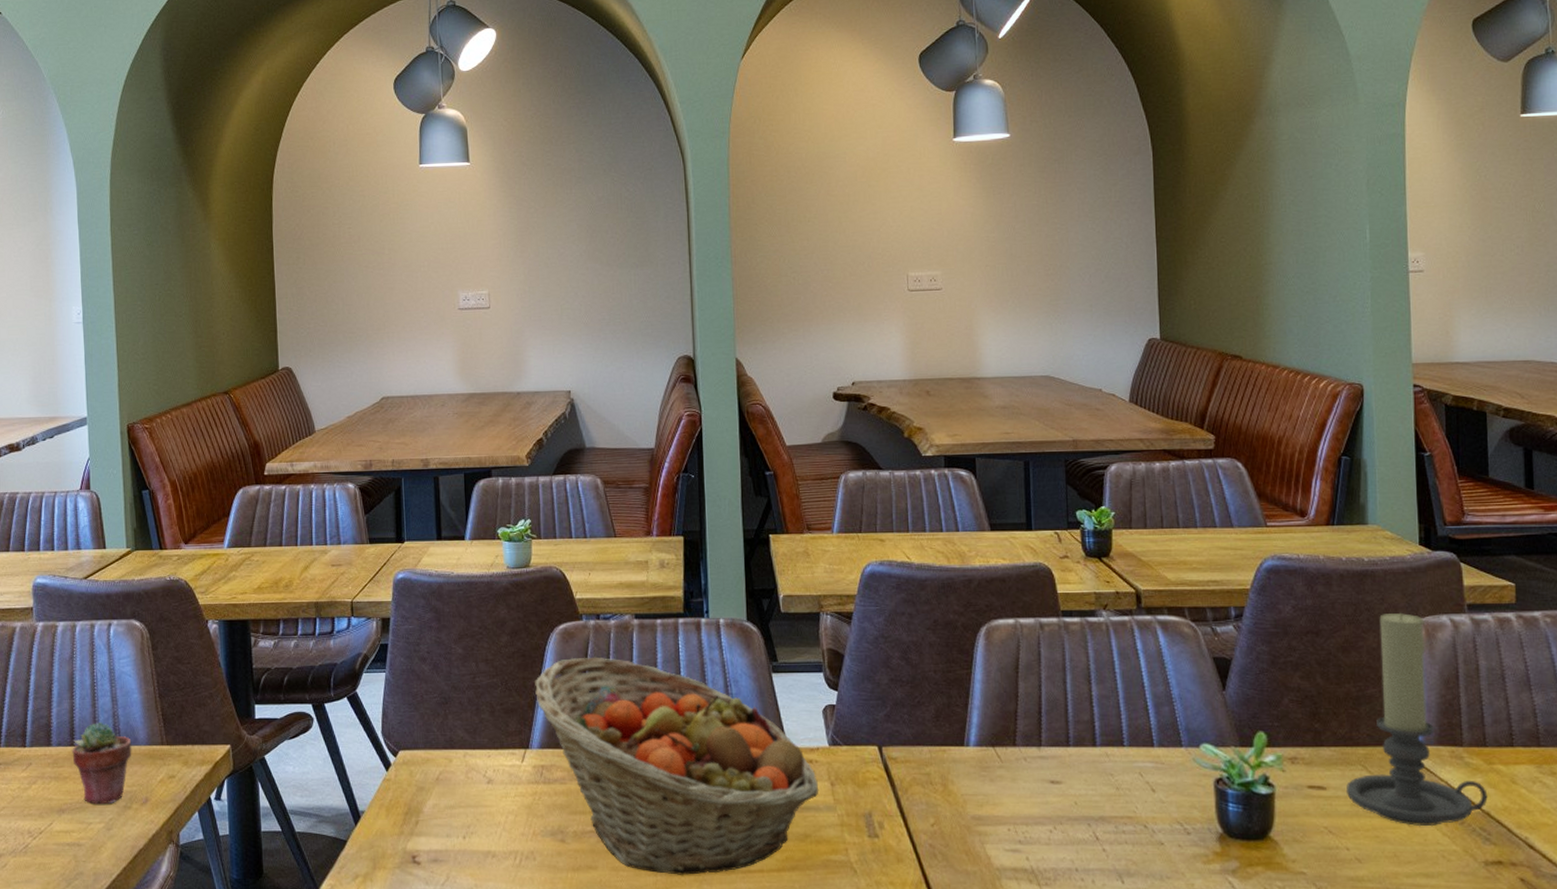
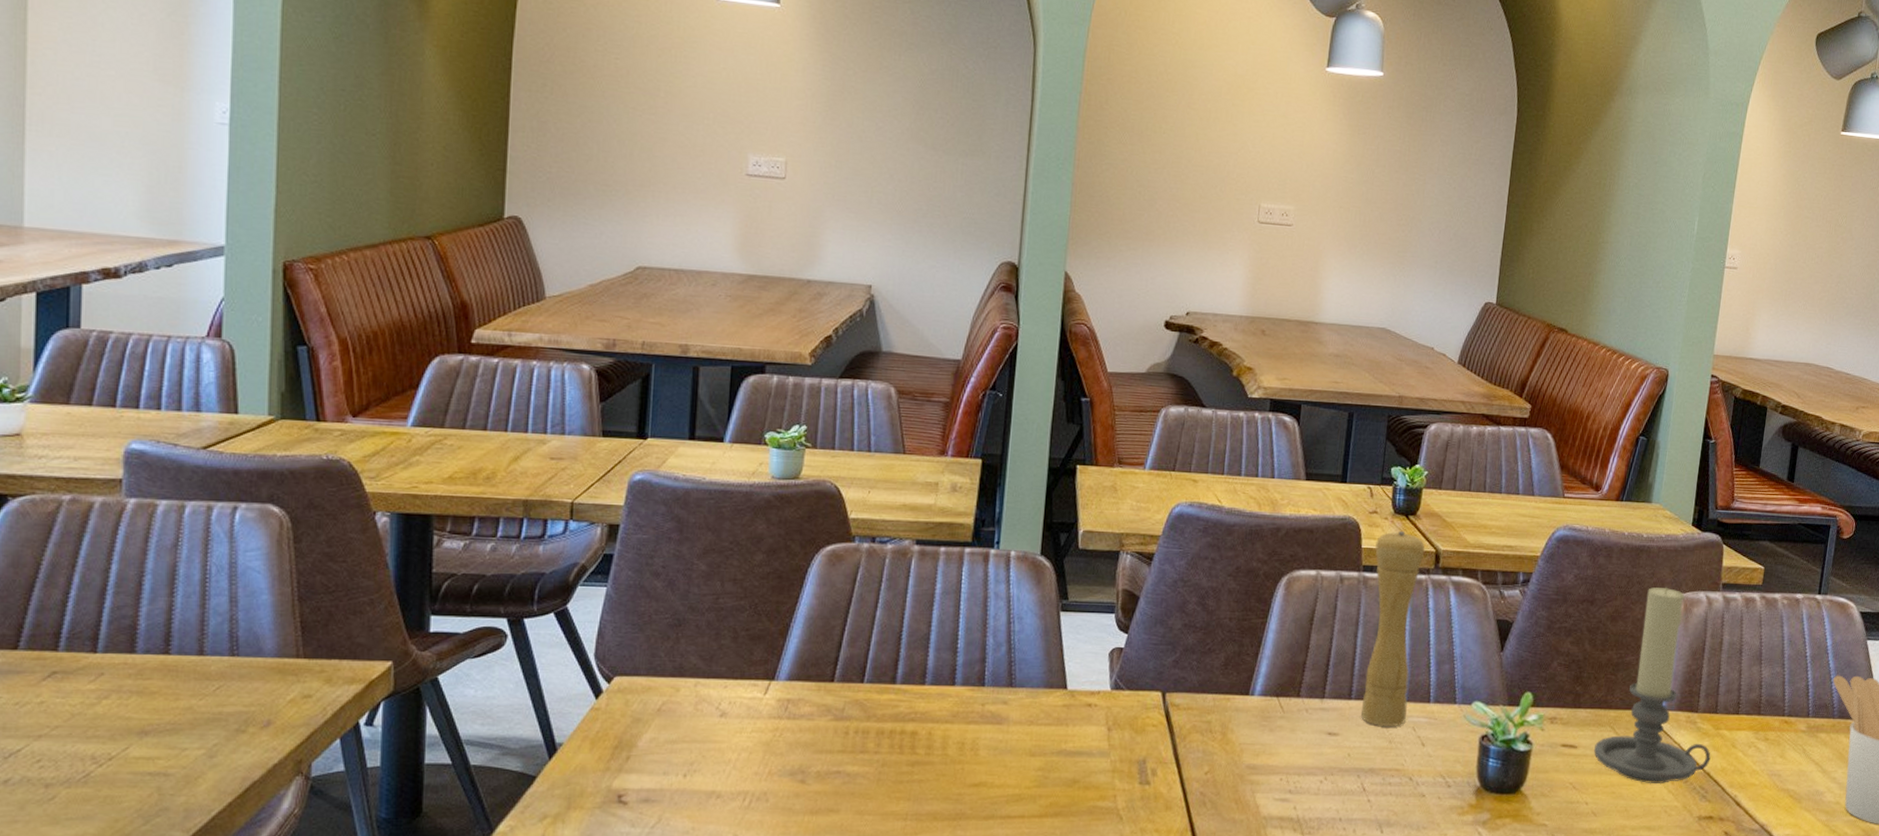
potted succulent: present [72,722,132,805] -> none [165,627,254,727]
fruit basket: present [534,656,819,875] -> none [789,583,1095,820]
pepper mill: none [1071,574,1131,774] -> present [1360,531,1425,727]

